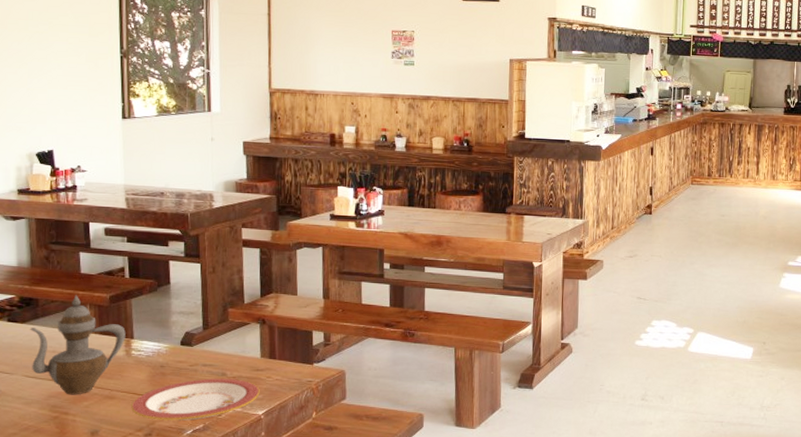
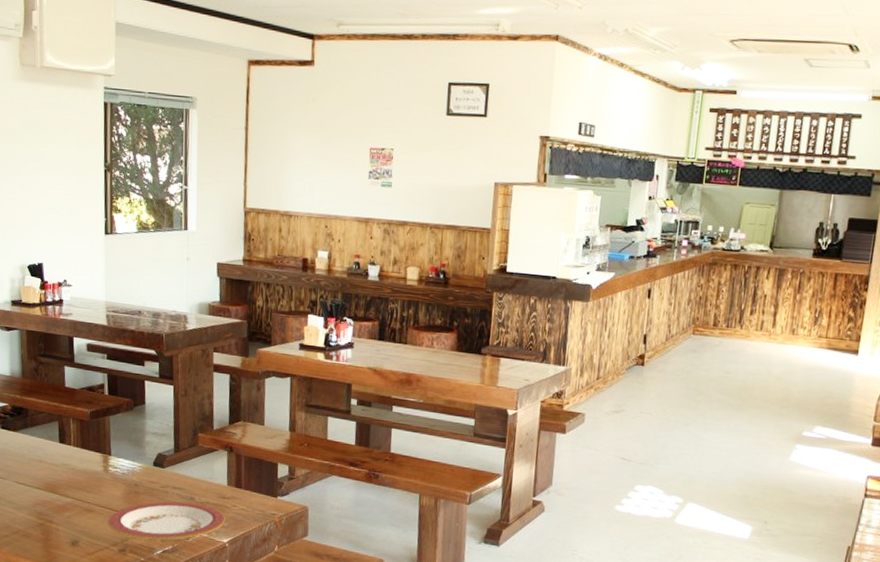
teapot: present [29,295,126,395] -> none [20,408,104,505]

